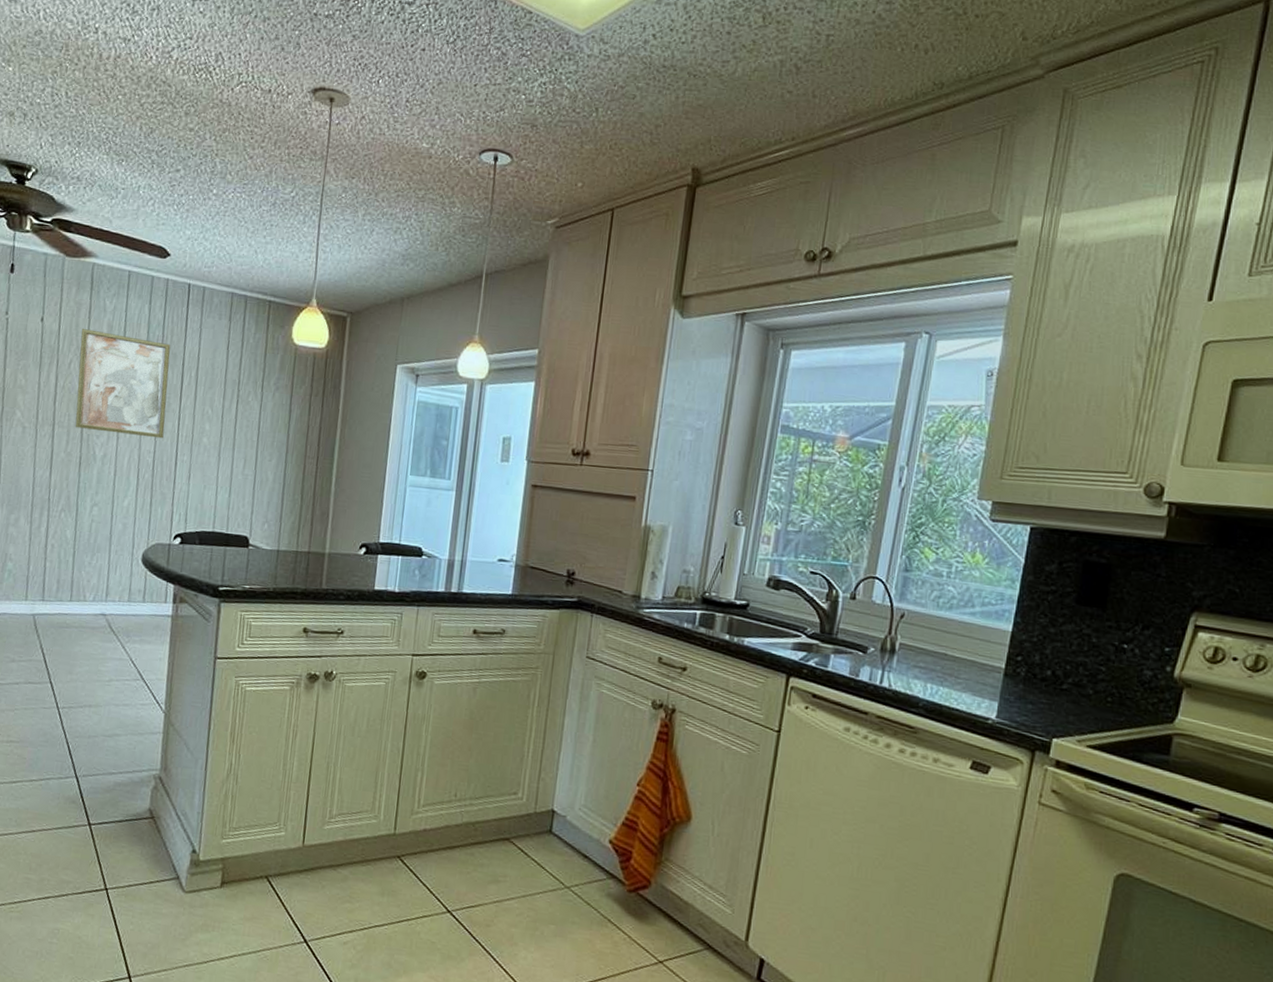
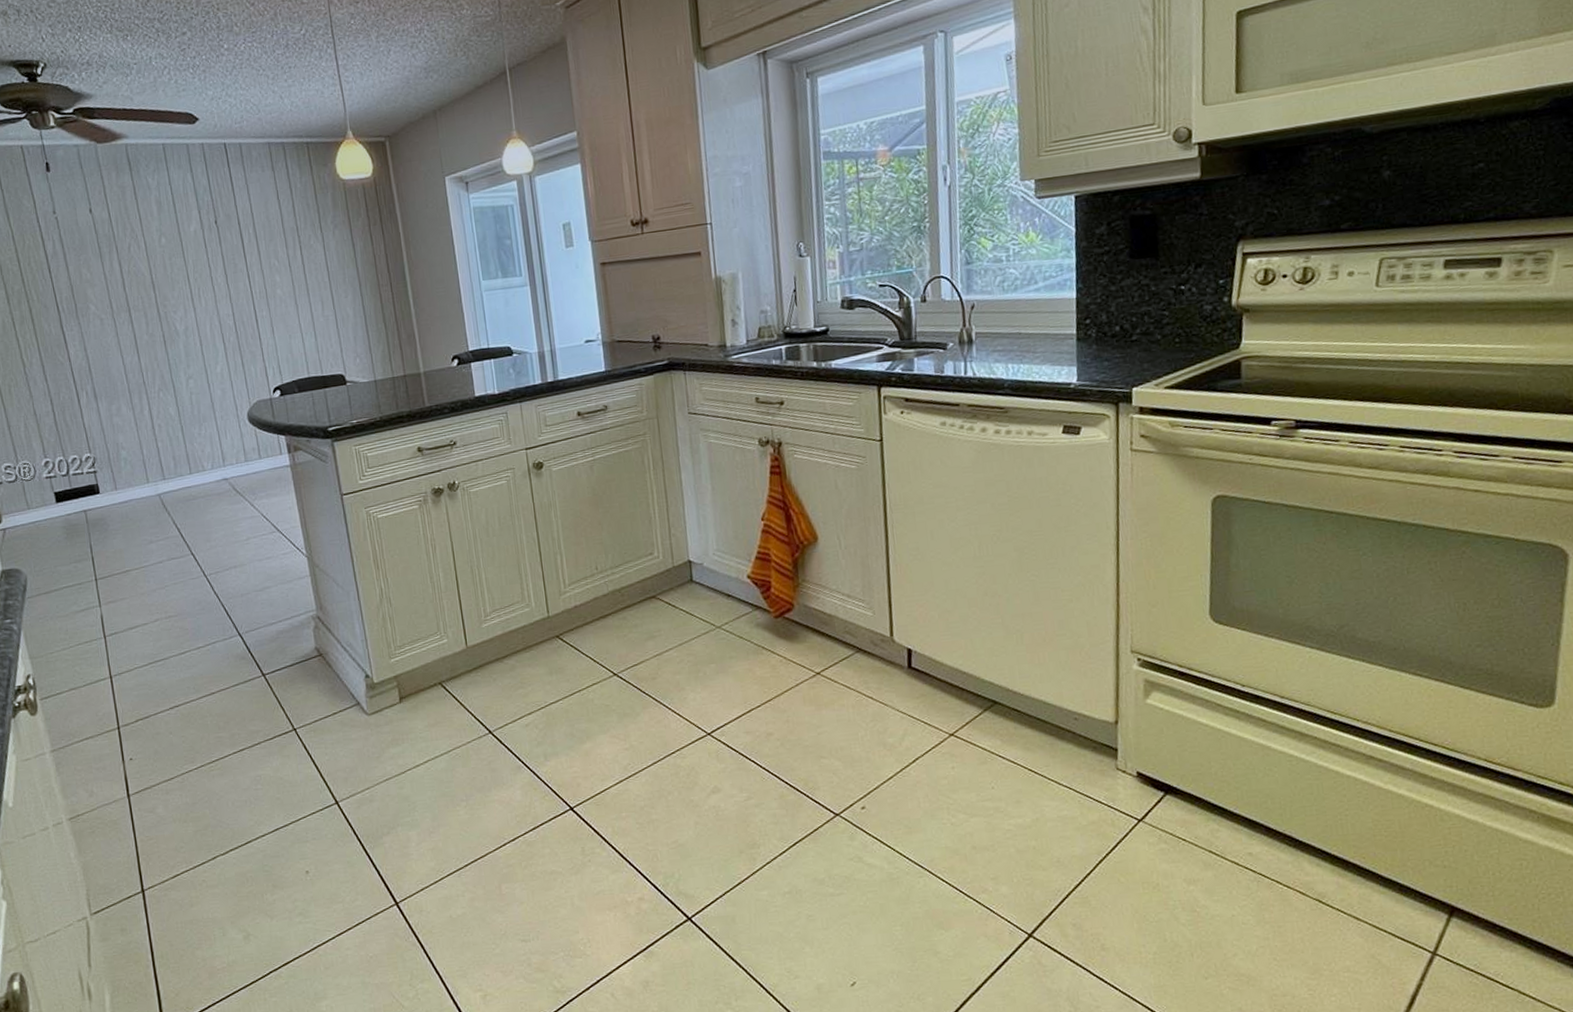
wall art: present [75,329,171,439] -> none [131,206,238,309]

